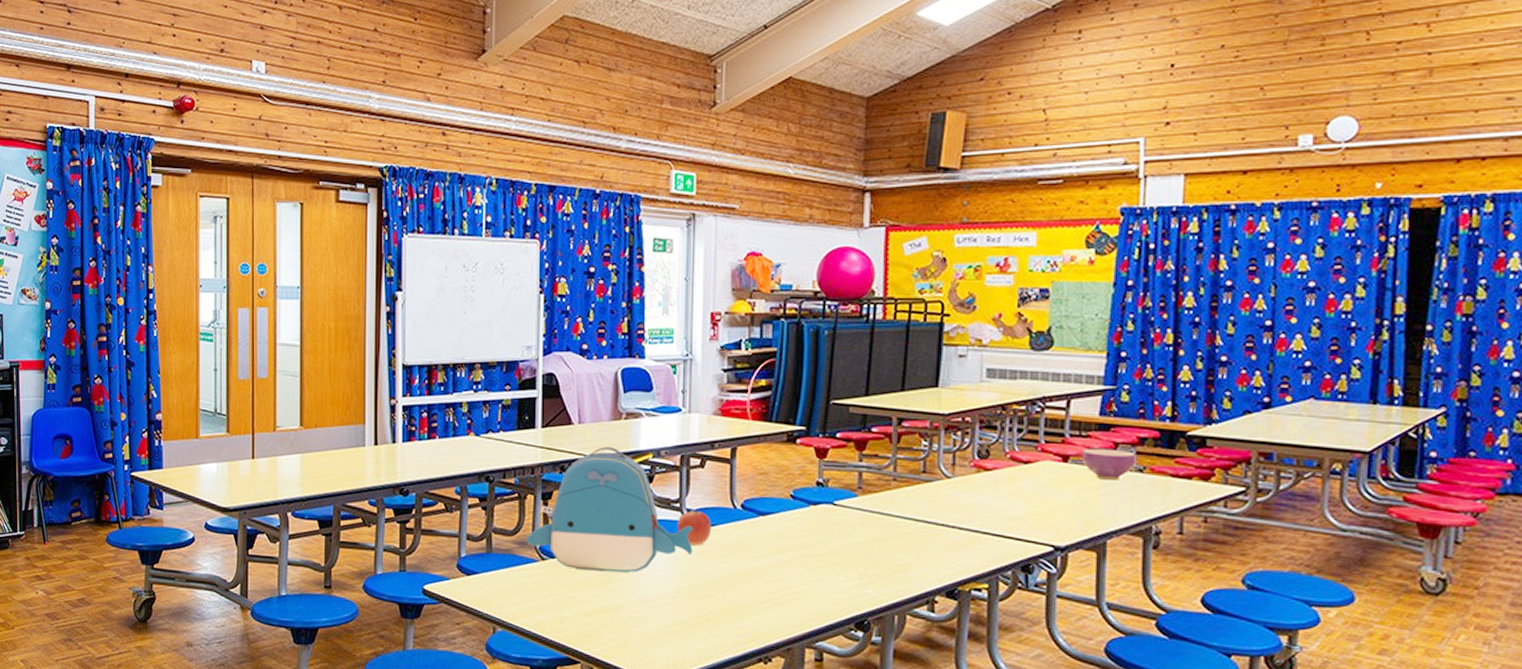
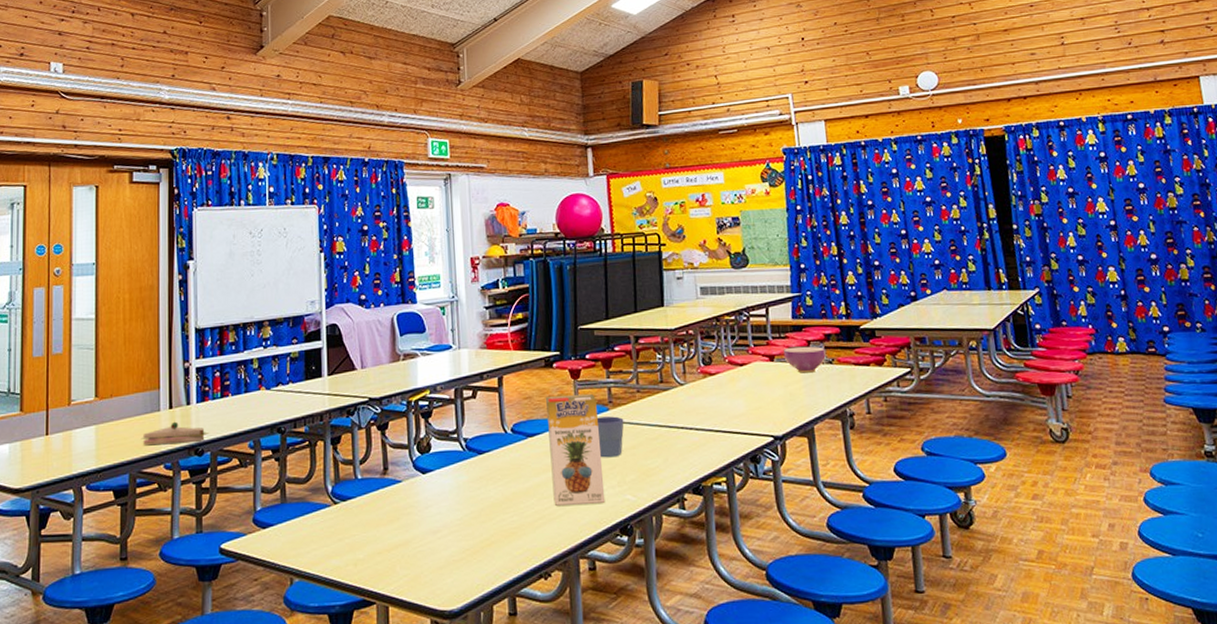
sandwich: none [345,458,414,481] -> present [141,421,209,446]
backpack: present [526,447,694,572] -> none [318,387,472,509]
apple: present [676,509,712,545] -> none [455,437,487,472]
juice box: none [782,473,845,594] -> present [546,393,606,506]
cup: none [841,503,874,548] -> present [596,416,624,458]

